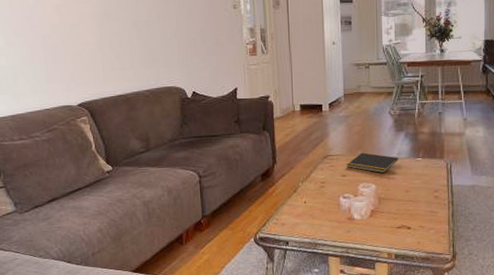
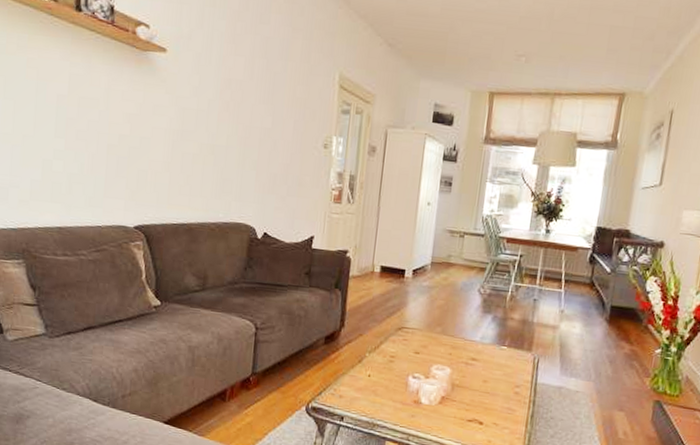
notepad: present [347,152,399,174] -> none [422,330,482,358]

